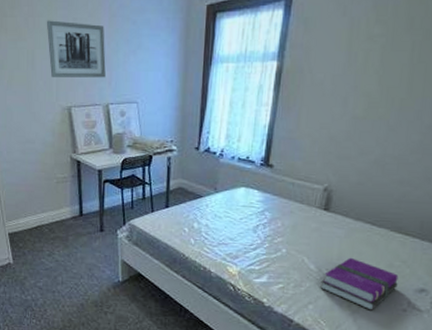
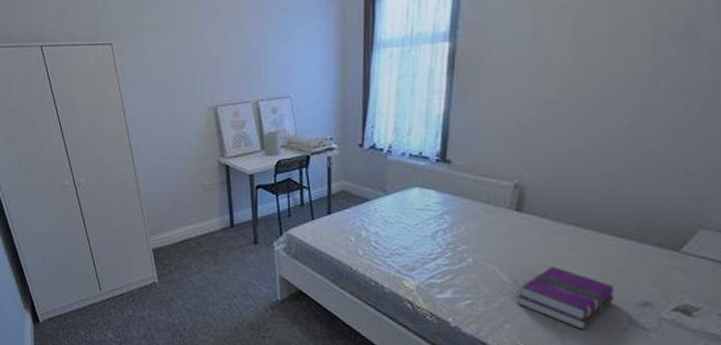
wall art: present [46,20,106,78] -> none [187,13,254,75]

